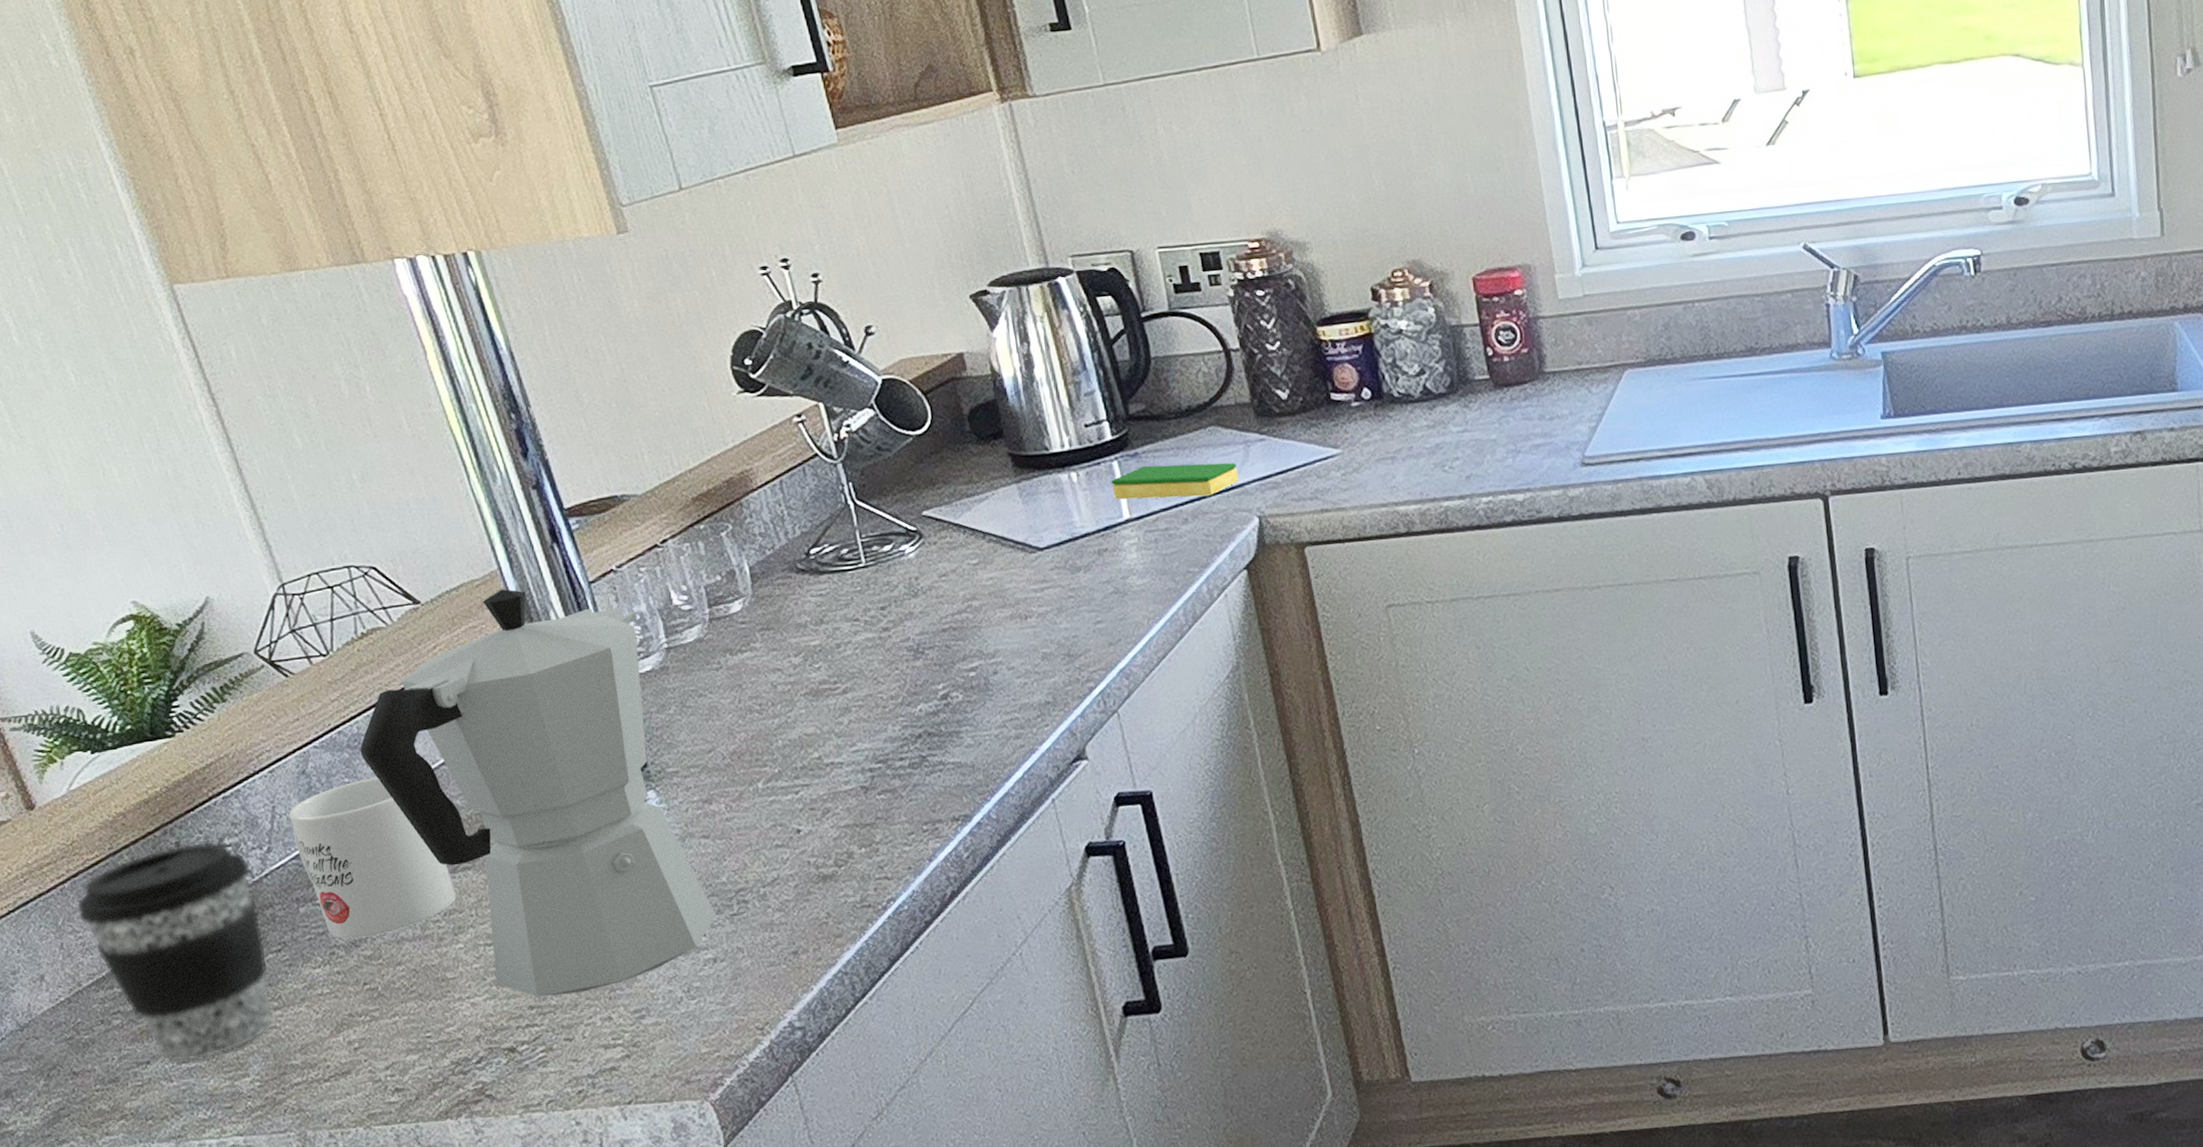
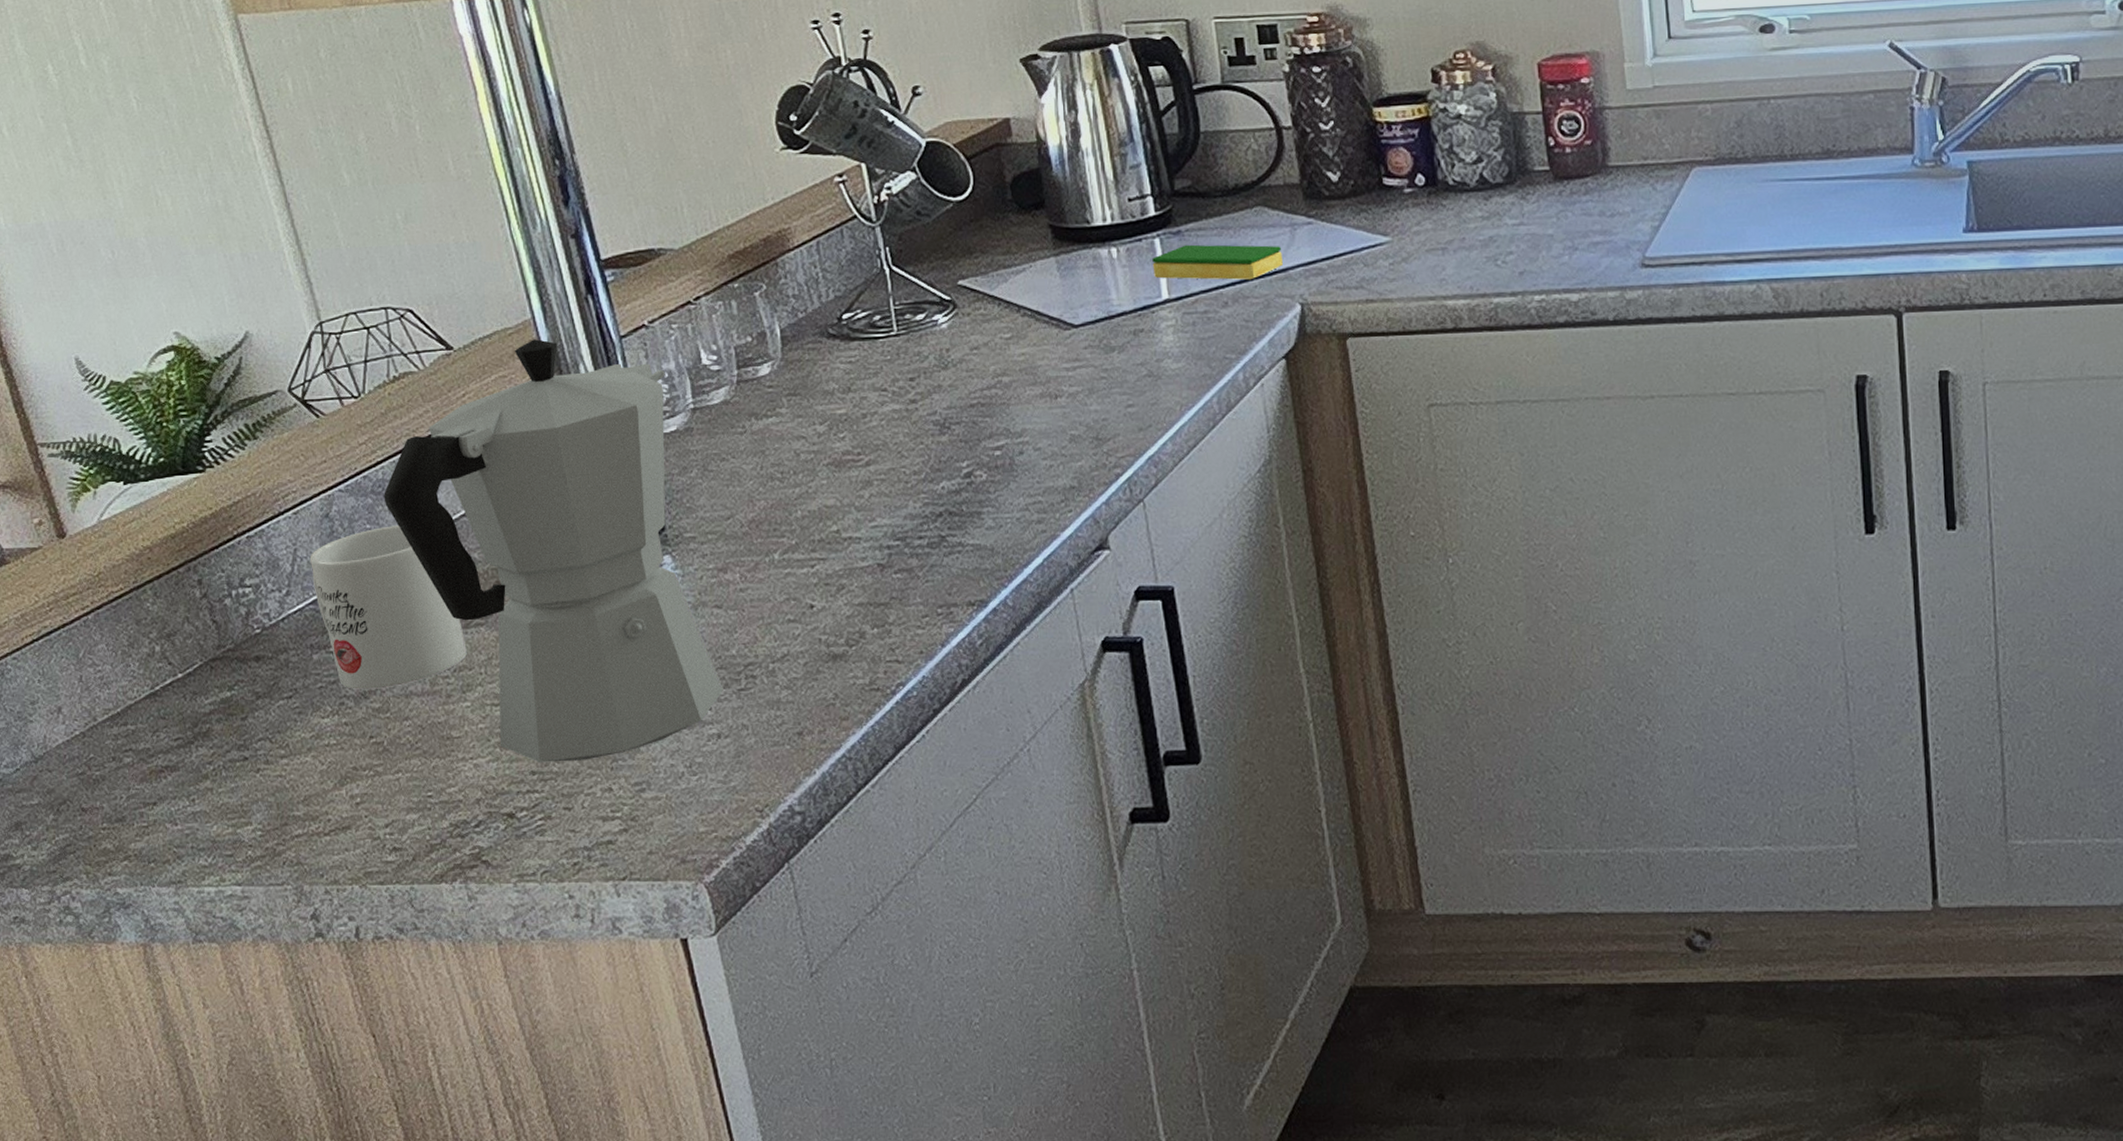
coffee cup: present [77,841,274,1063] -> none [98,581,279,806]

